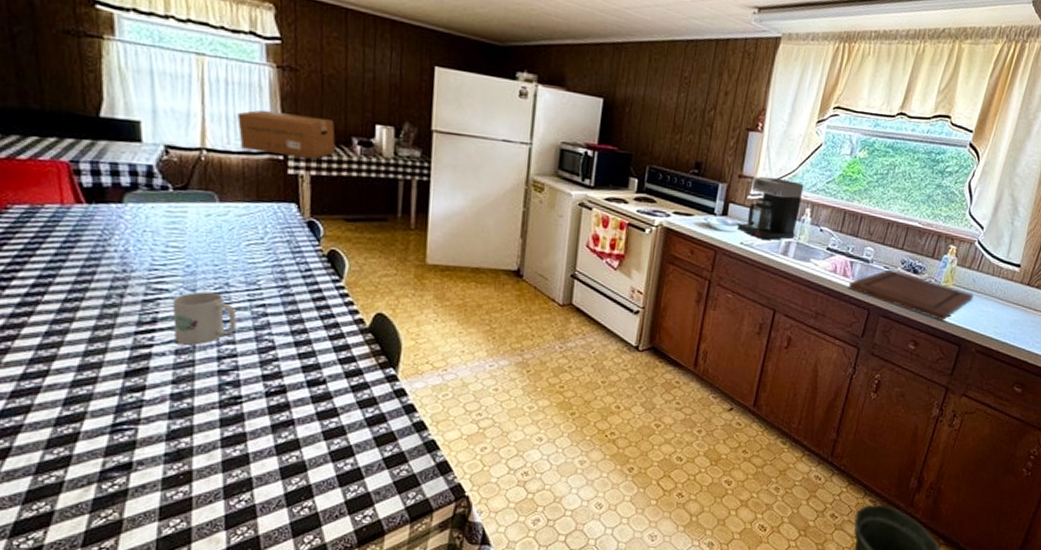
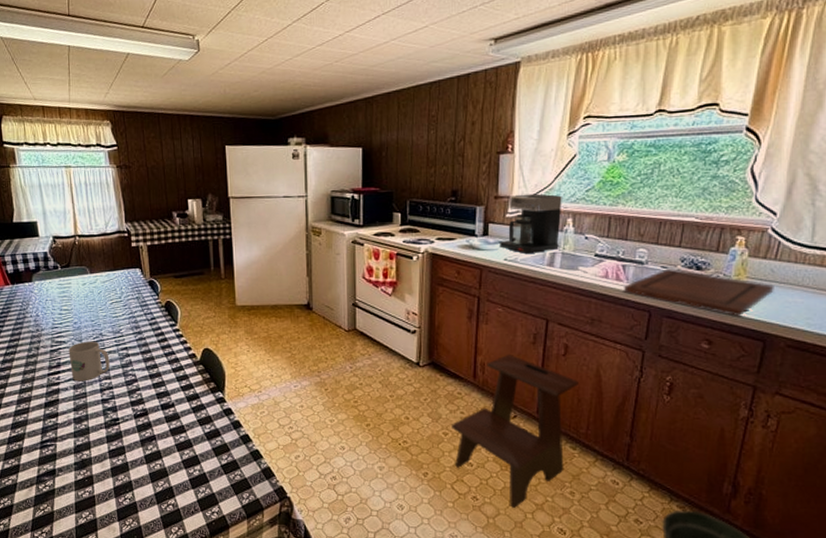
box: present [237,109,336,159] -> none [95,200,163,233]
step stool: none [664,343,796,505] -> present [451,354,578,508]

